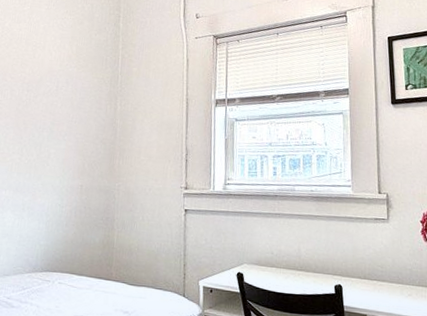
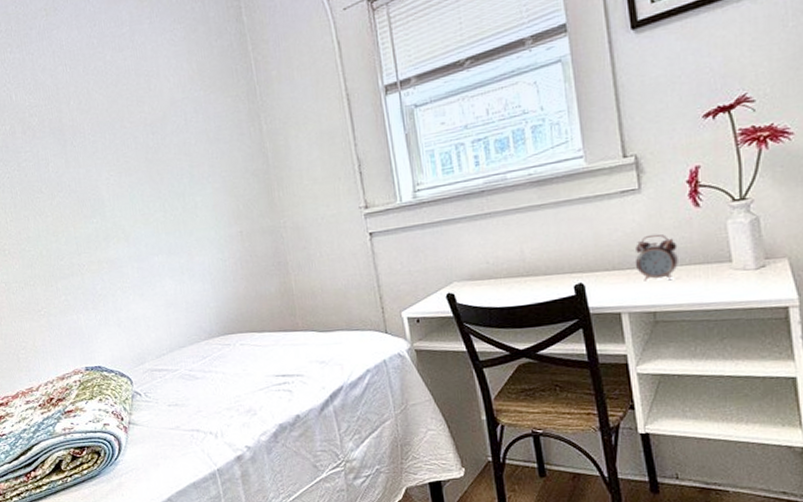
alarm clock: none [380,256,411,296] -> present [635,234,678,281]

